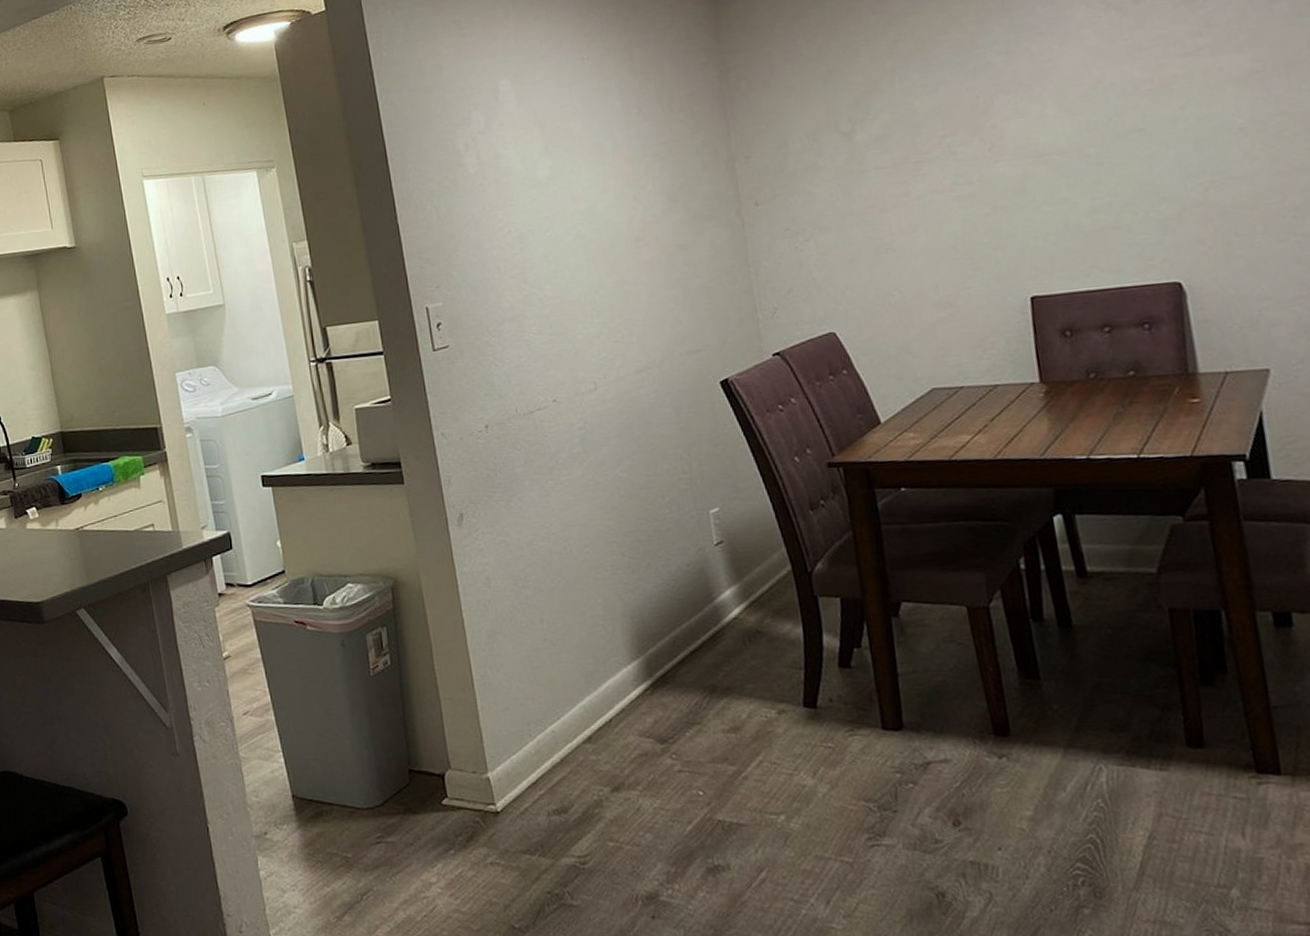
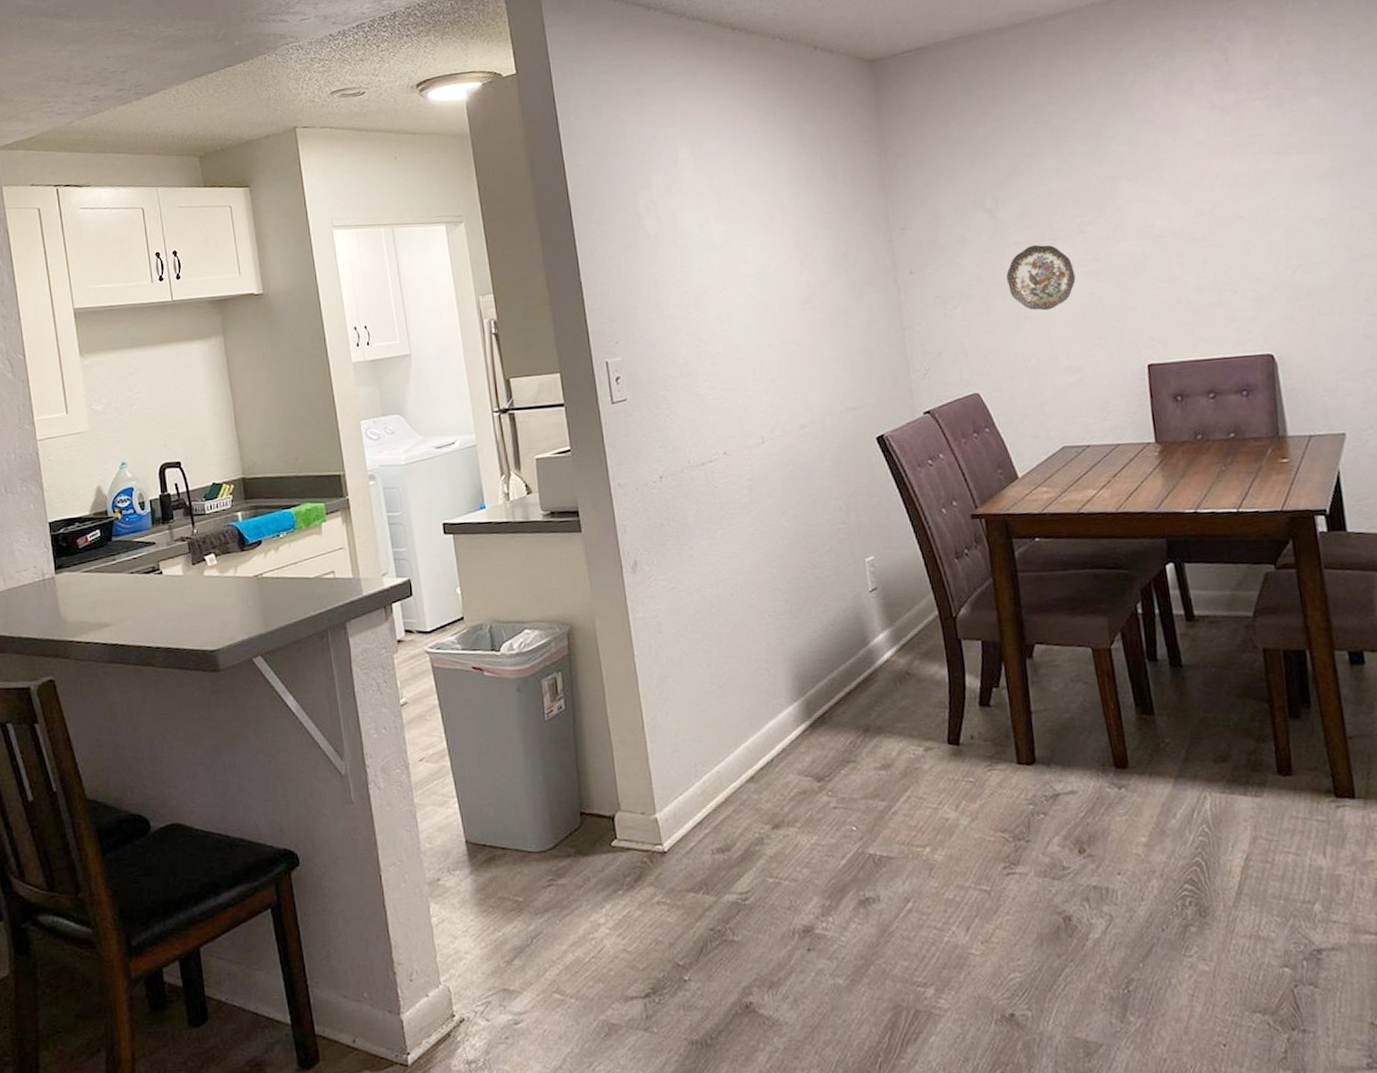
decorative plate: none [865,169,946,241] -> present [1006,244,1076,311]

